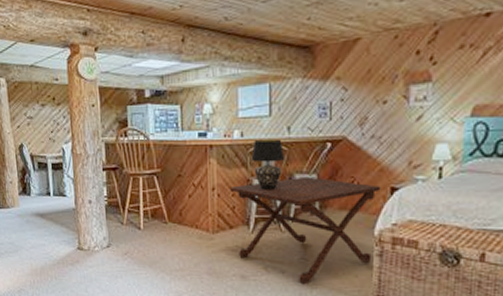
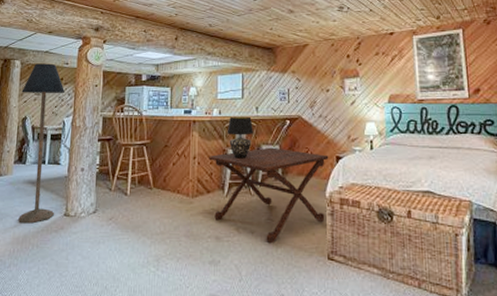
floor lamp: none [12,80,68,256] -> present [18,63,65,224]

